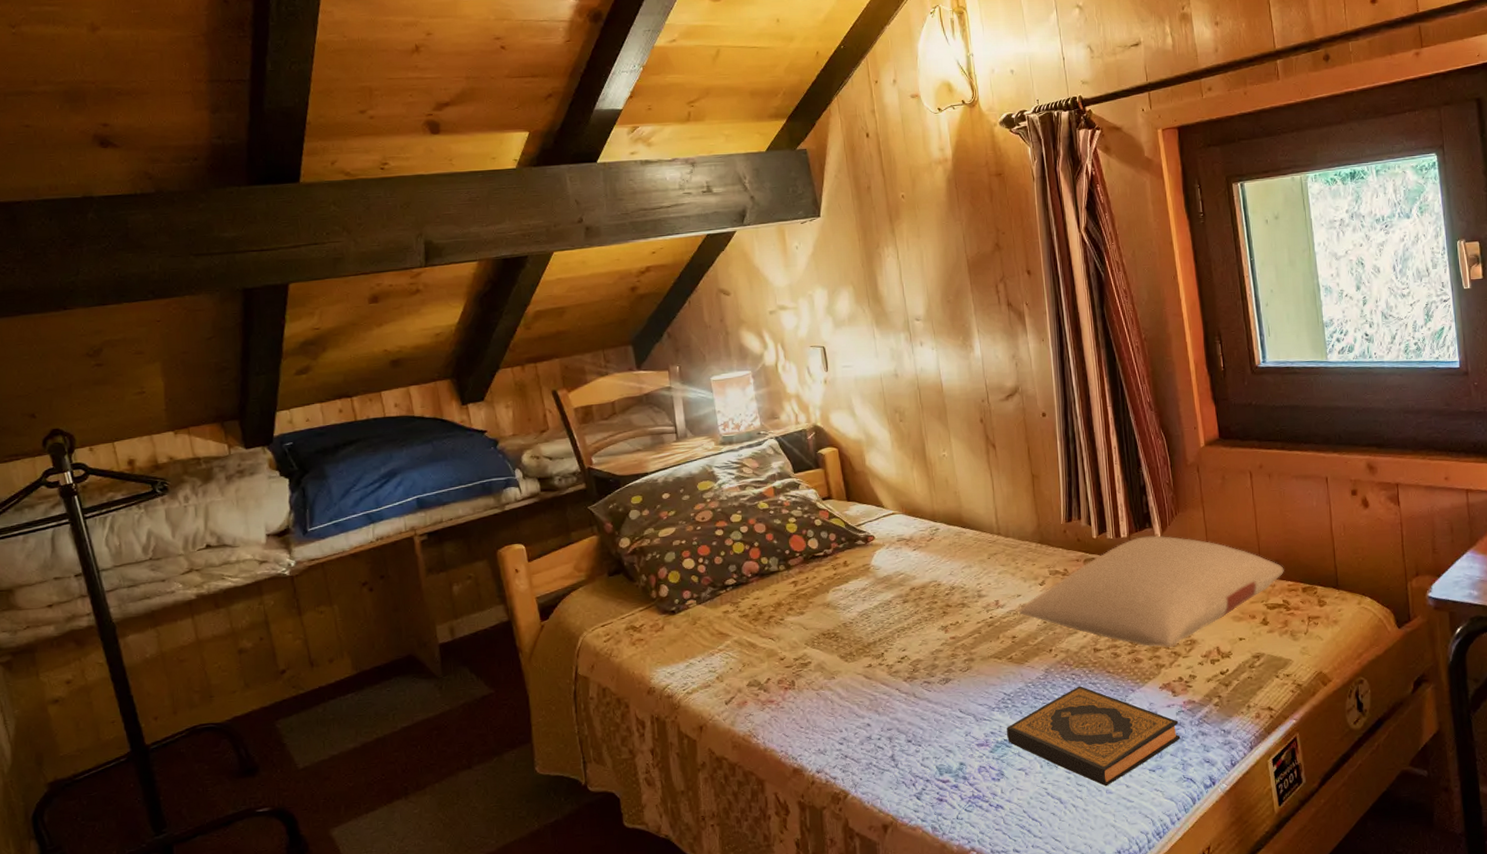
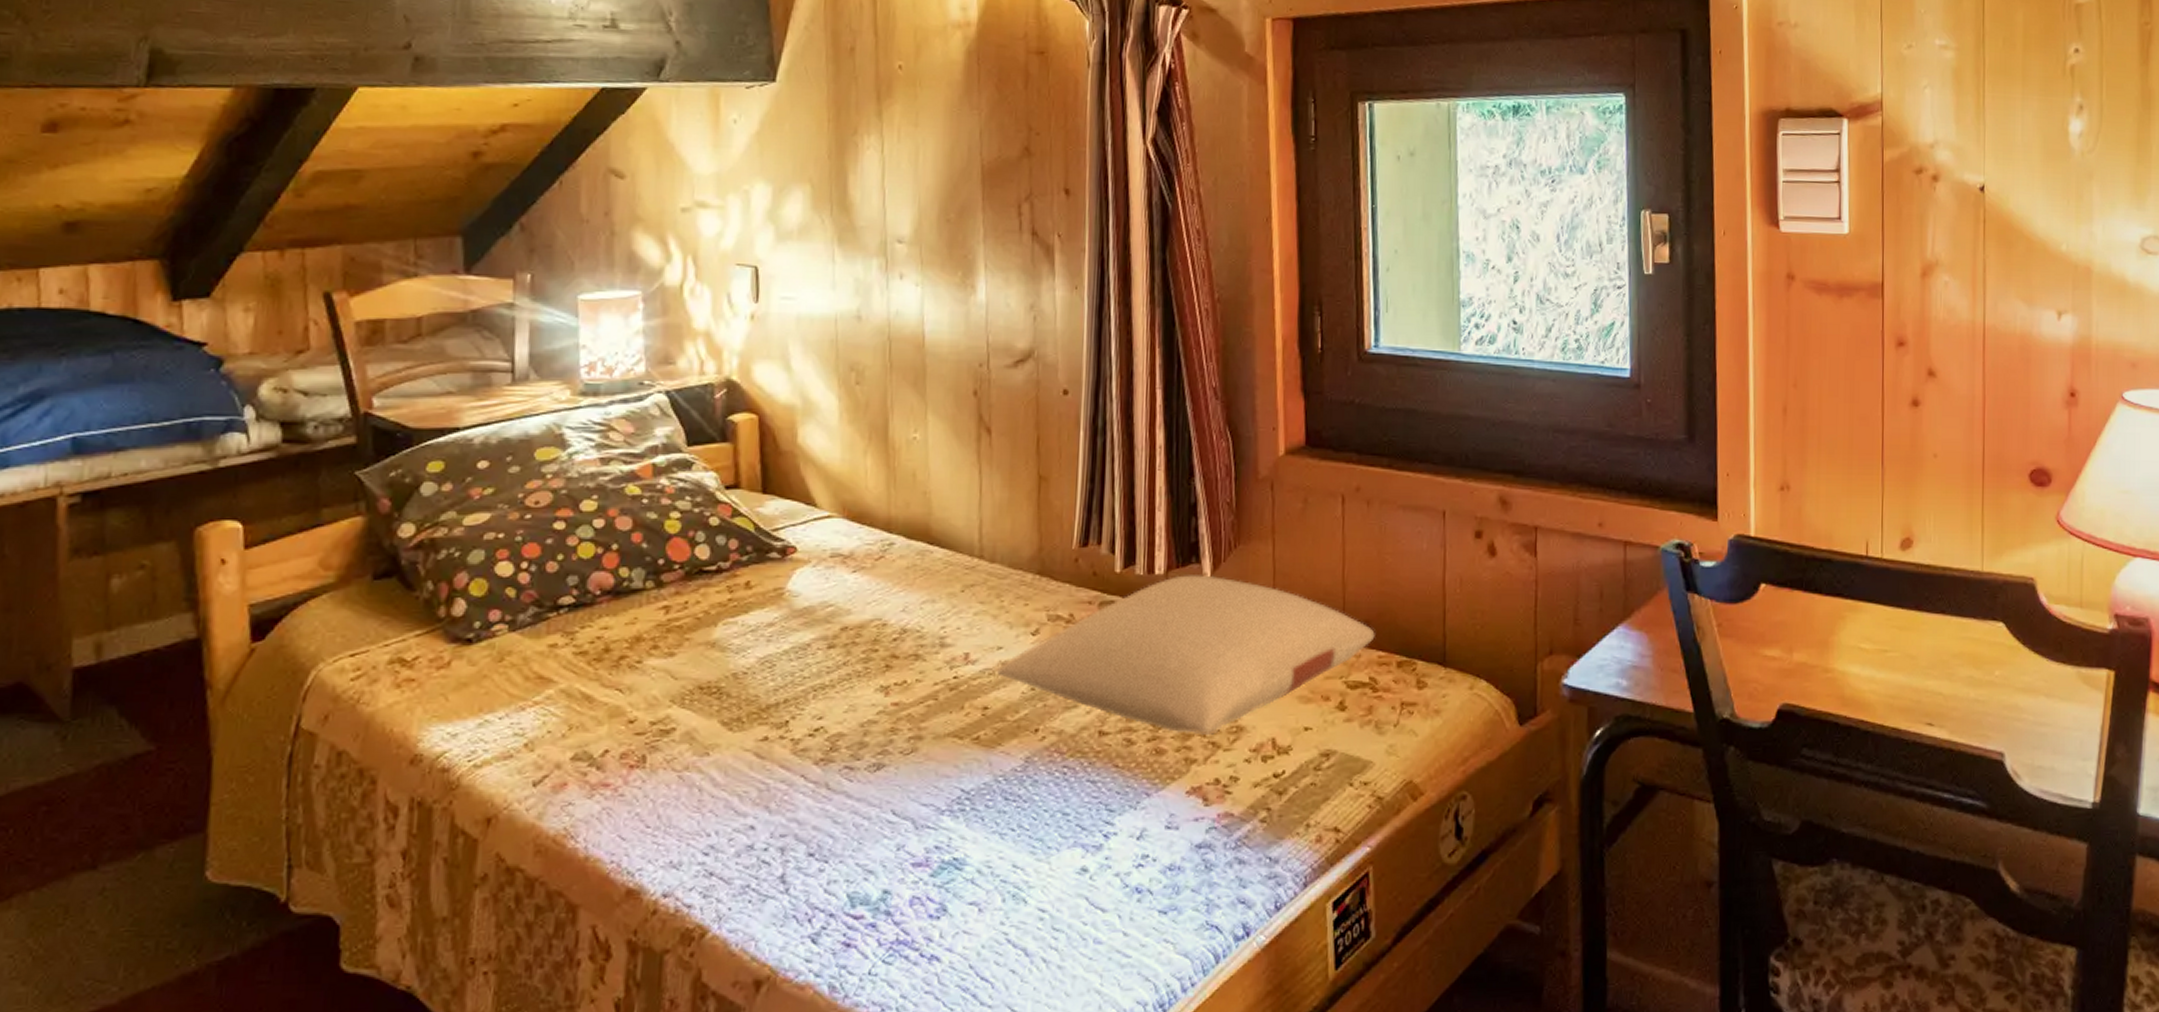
hardback book: present [1007,686,1181,787] -> none [958,784,1208,933]

